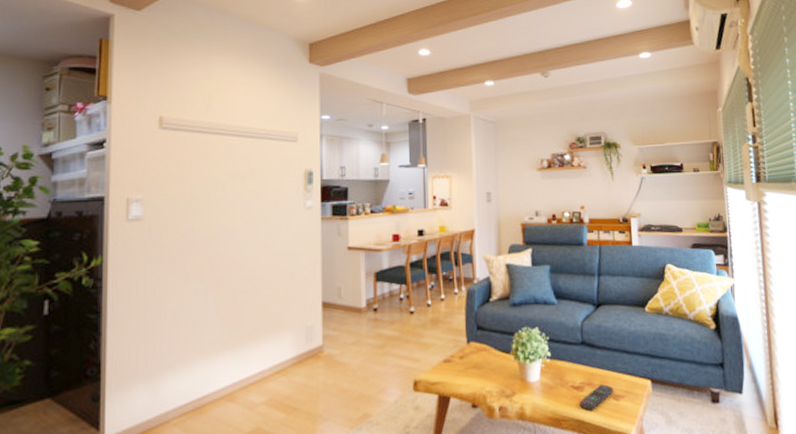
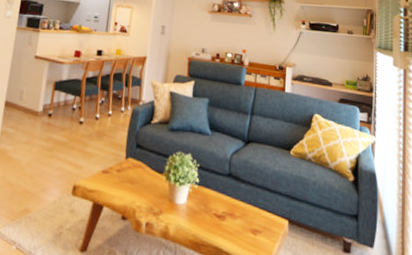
remote control: present [579,384,614,411] -> none [219,217,253,241]

